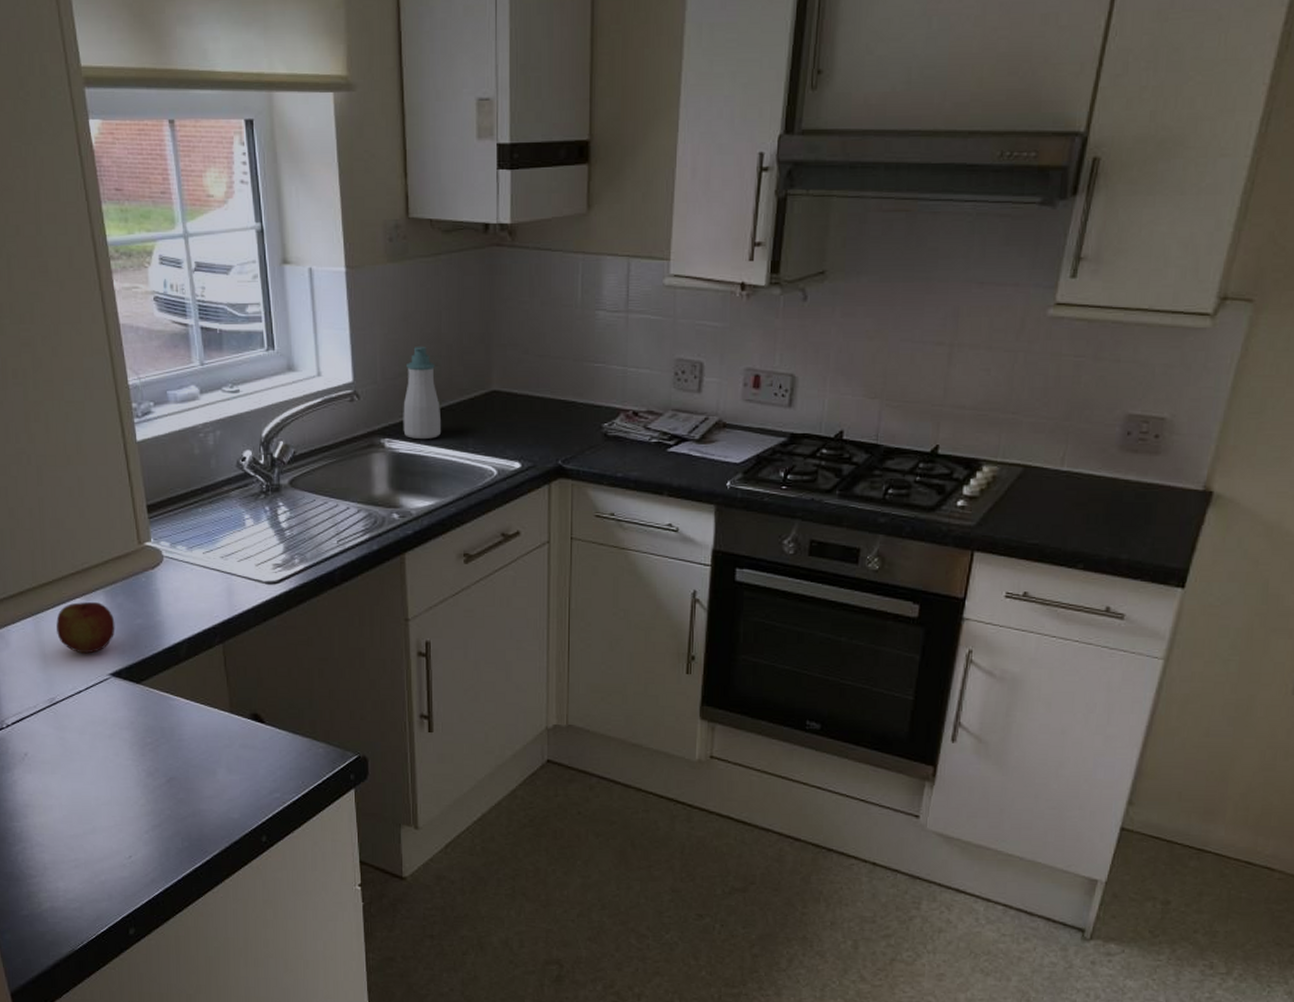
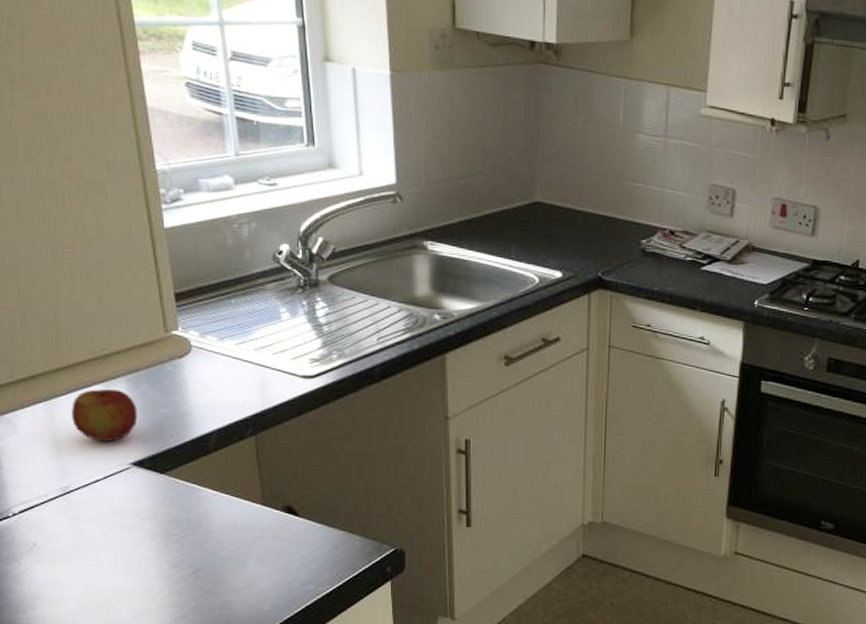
soap bottle: present [403,347,442,439] -> none [446,154,485,244]

